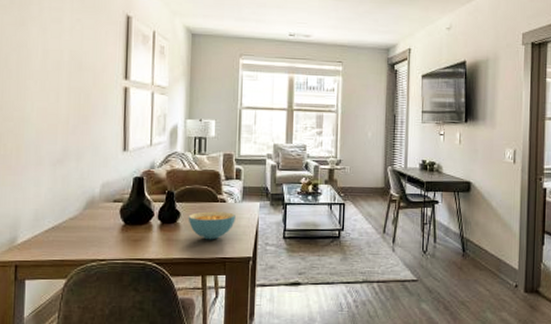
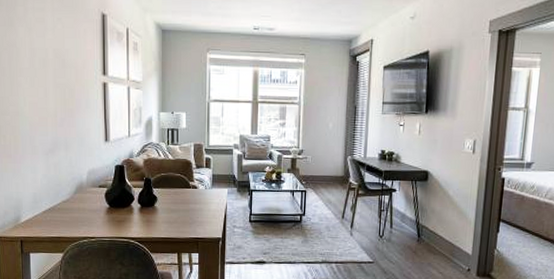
cereal bowl: present [188,211,236,240] -> none [164,196,206,222]

